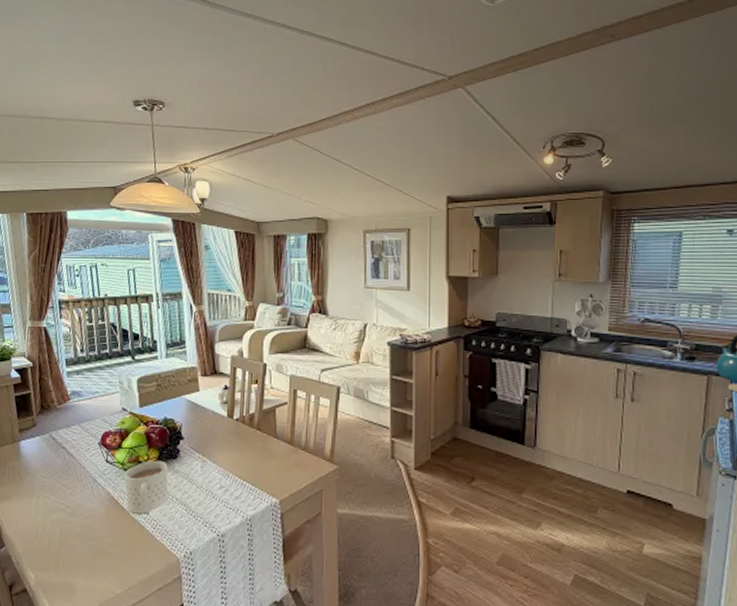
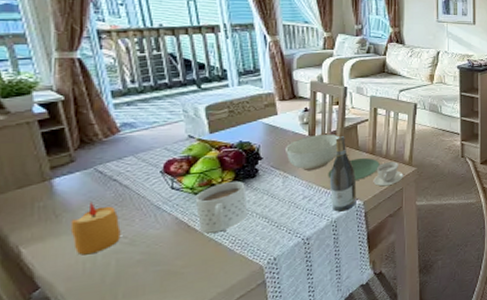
candle: none [29,467,66,519] -> present [70,202,121,255]
bowl: none [204,415,256,456] -> present [284,133,338,170]
plate: none [244,448,298,474] -> present [328,158,380,180]
wine bottle: none [245,419,273,509] -> present [329,135,357,212]
teacup: none [290,455,323,485] -> present [373,161,403,187]

